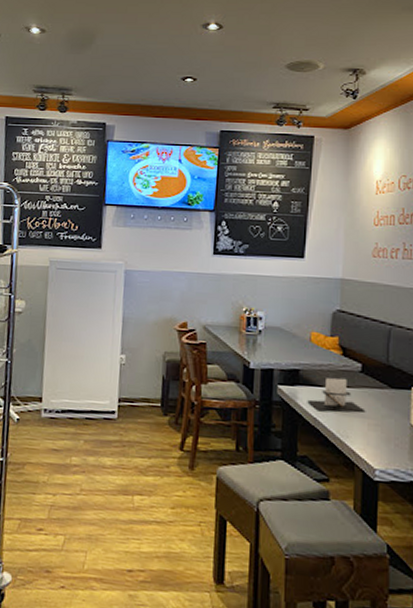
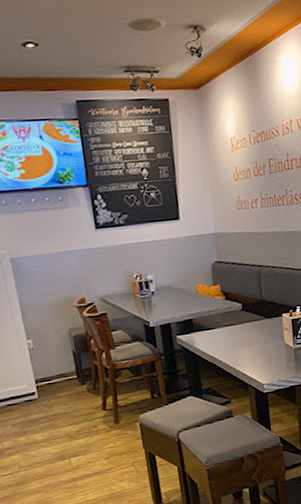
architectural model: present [307,378,364,412] -> none [203,318,249,349]

